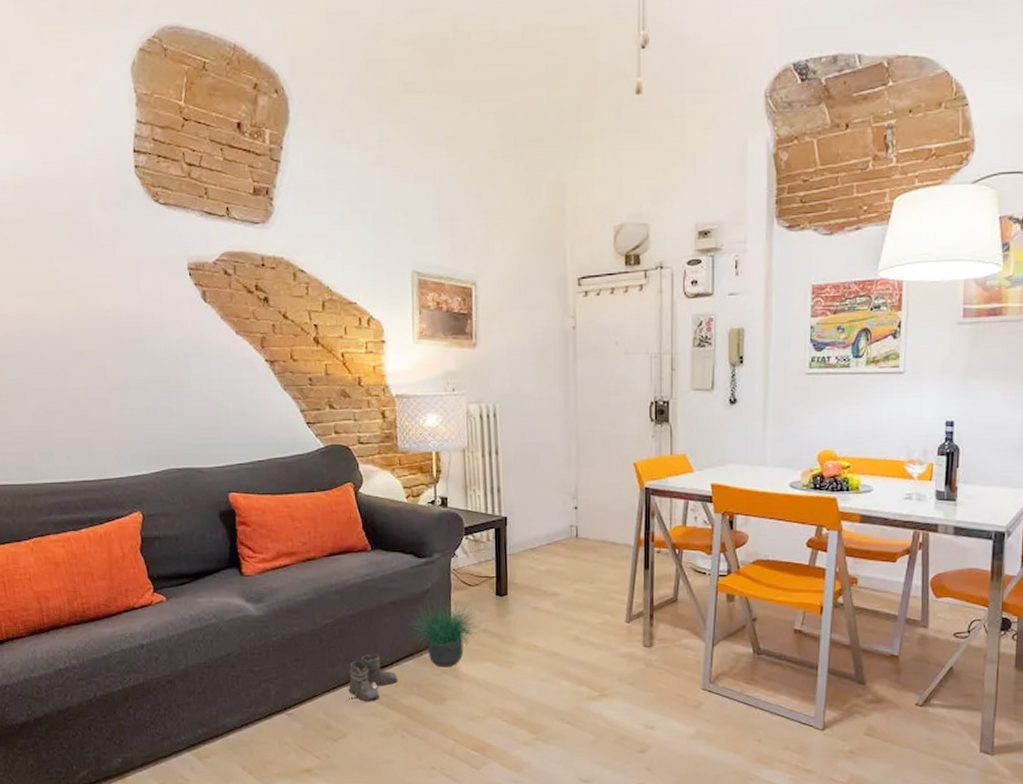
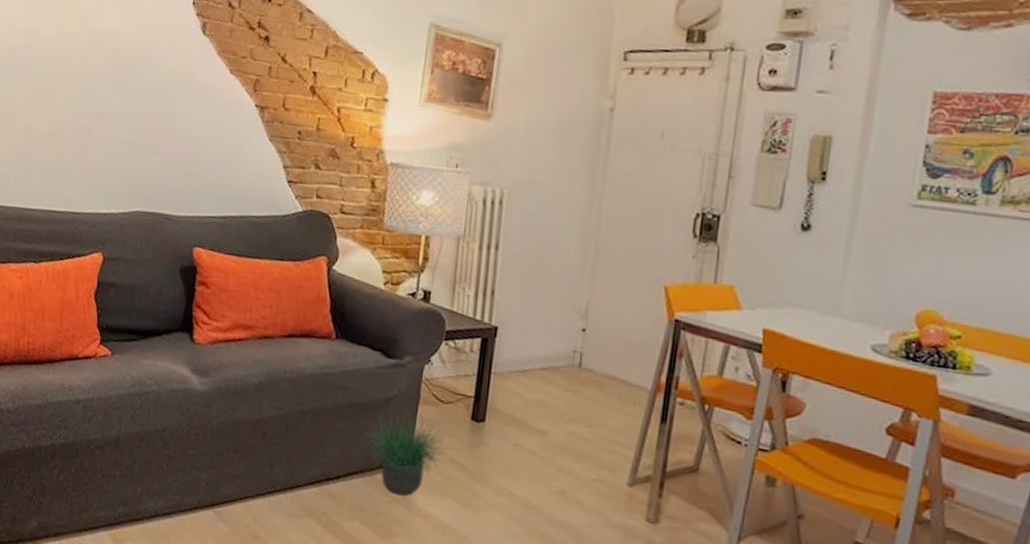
boots: present [348,654,398,701] -> none [282,460,343,518]

